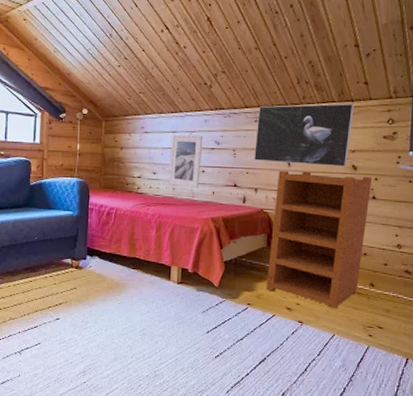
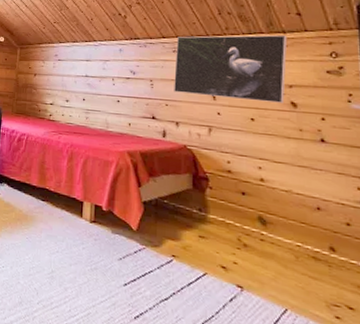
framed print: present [168,134,203,188] -> none [81,62,118,118]
cupboard: present [266,170,372,309] -> none [194,104,318,276]

